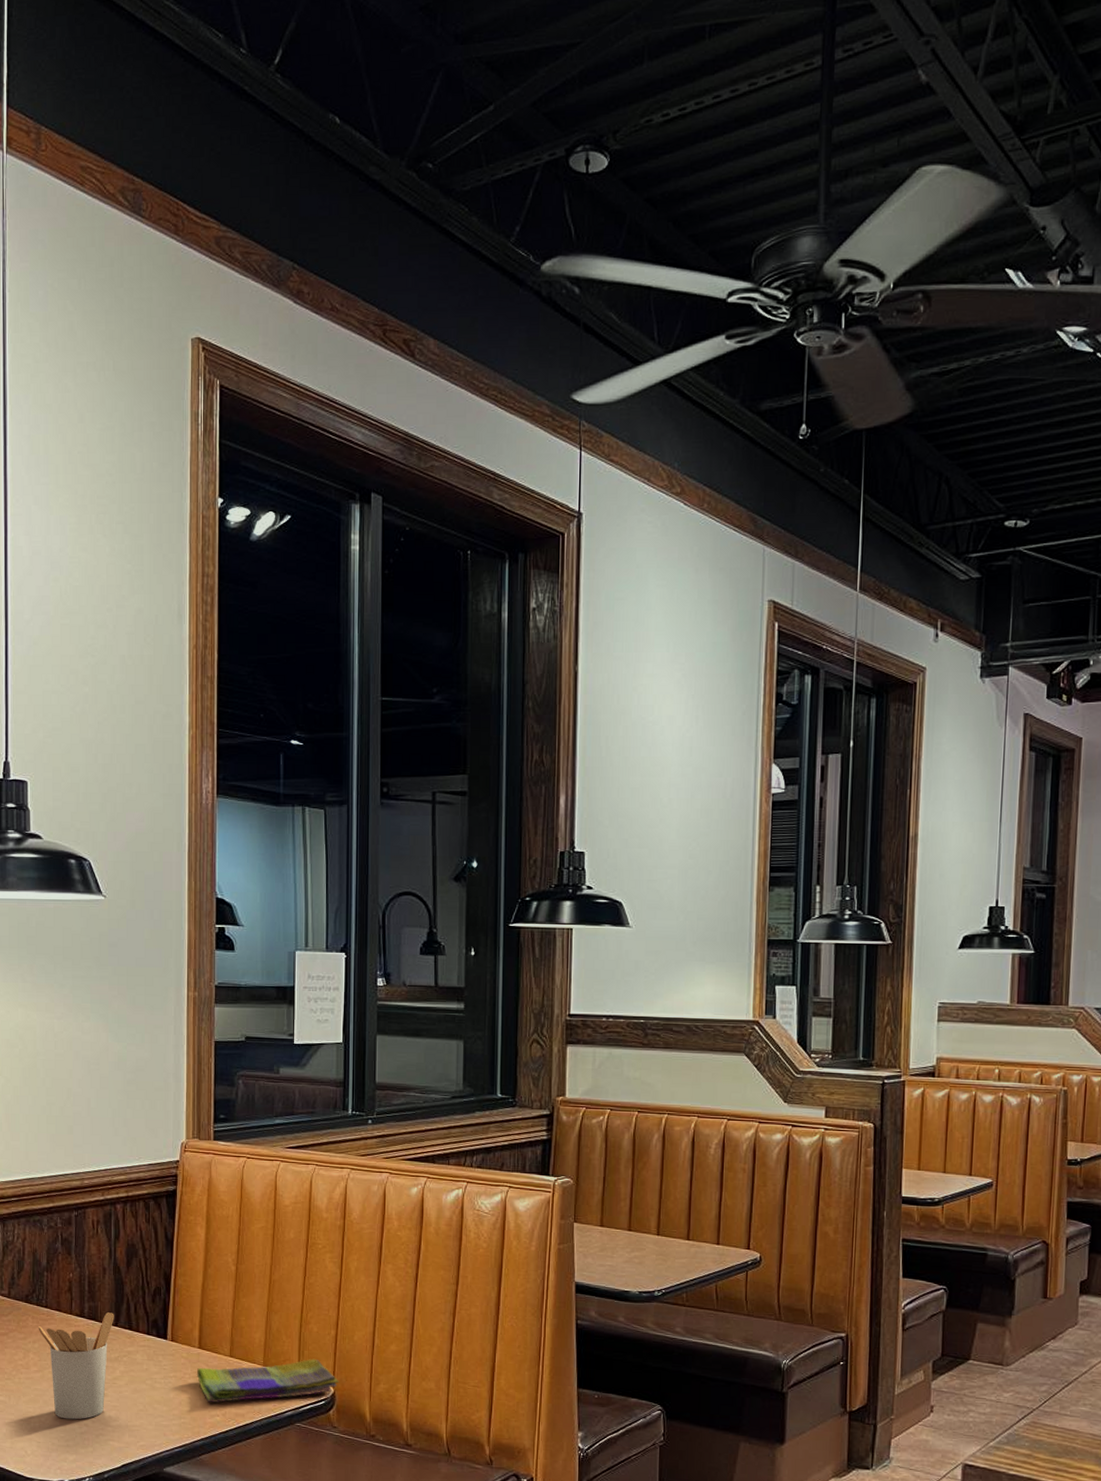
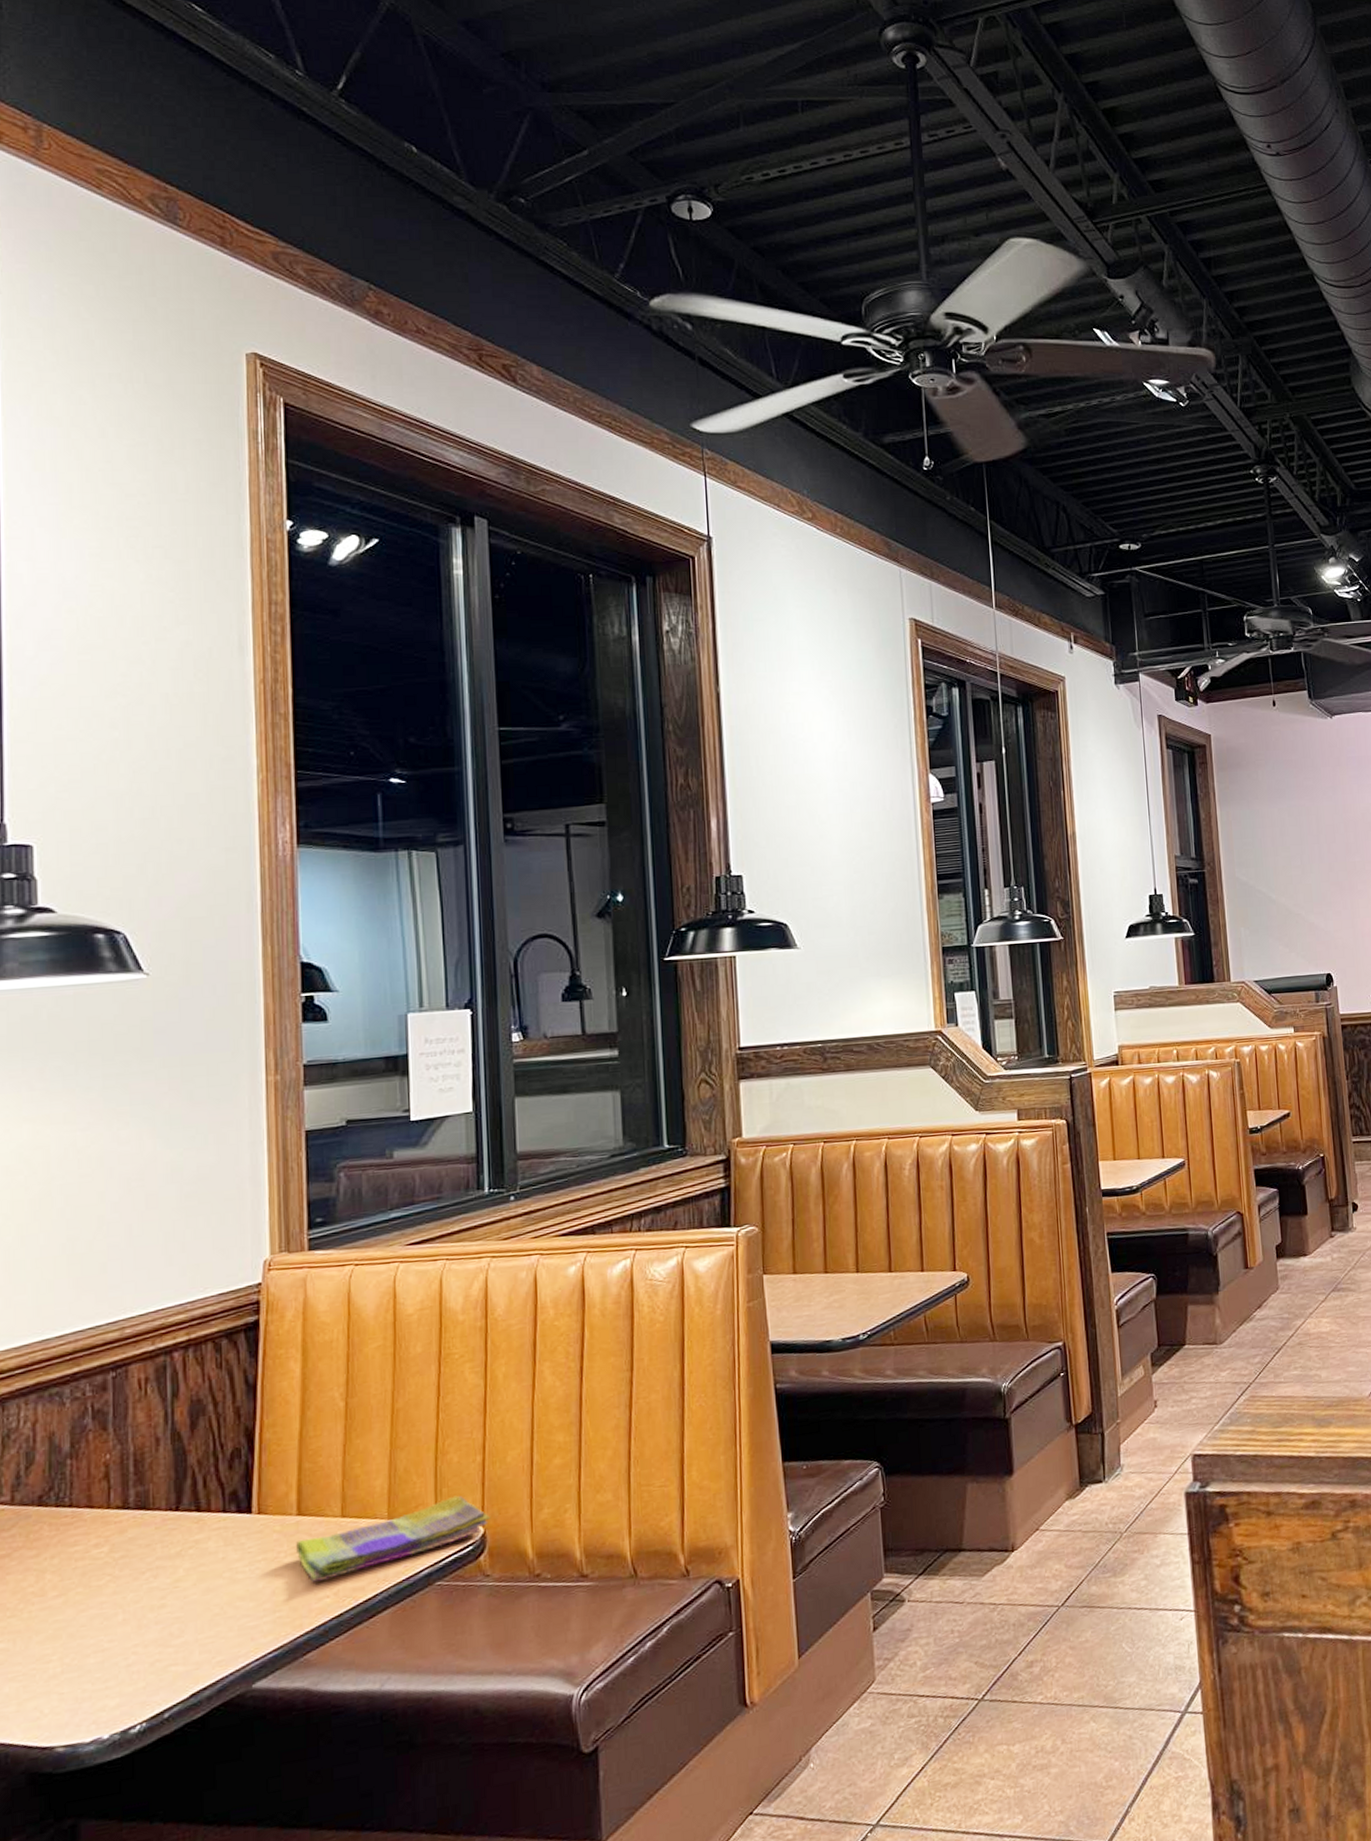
utensil holder: present [38,1312,114,1420] -> none [58,1494,174,1653]

